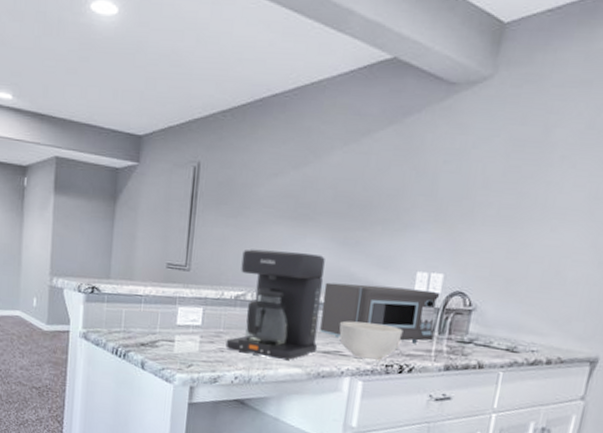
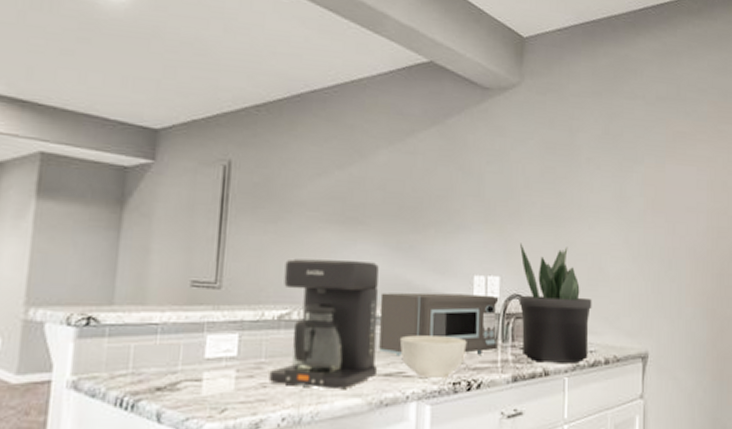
planter: none [458,243,543,361] -> present [518,243,592,365]

